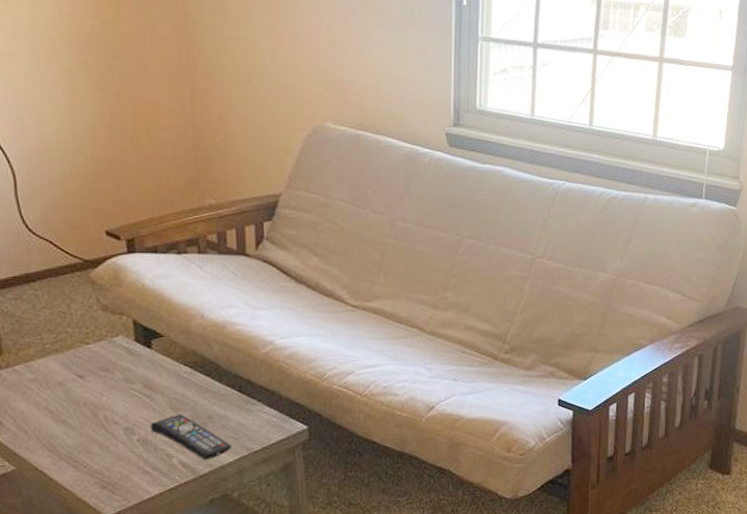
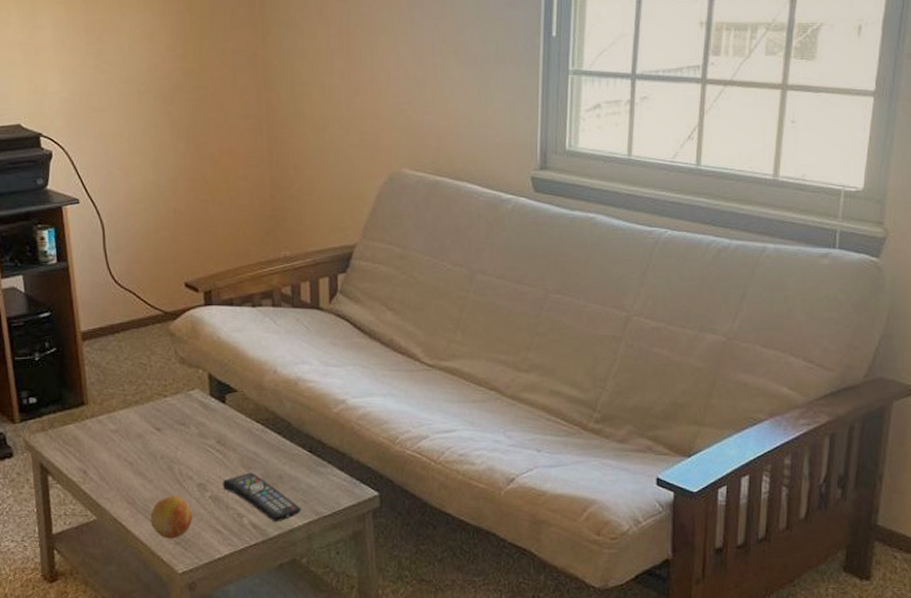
fruit: none [74,440,119,483] -> present [150,495,192,539]

